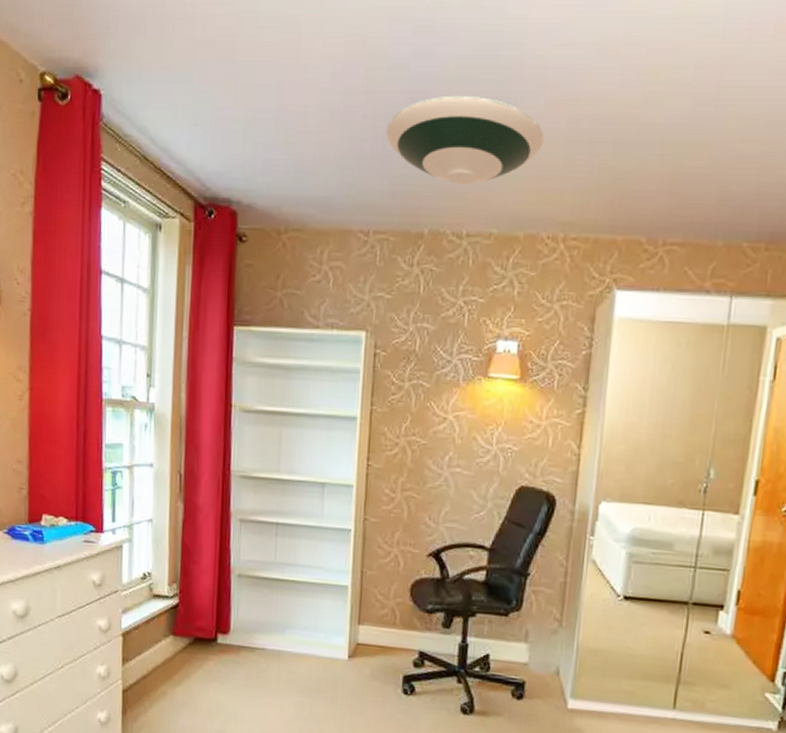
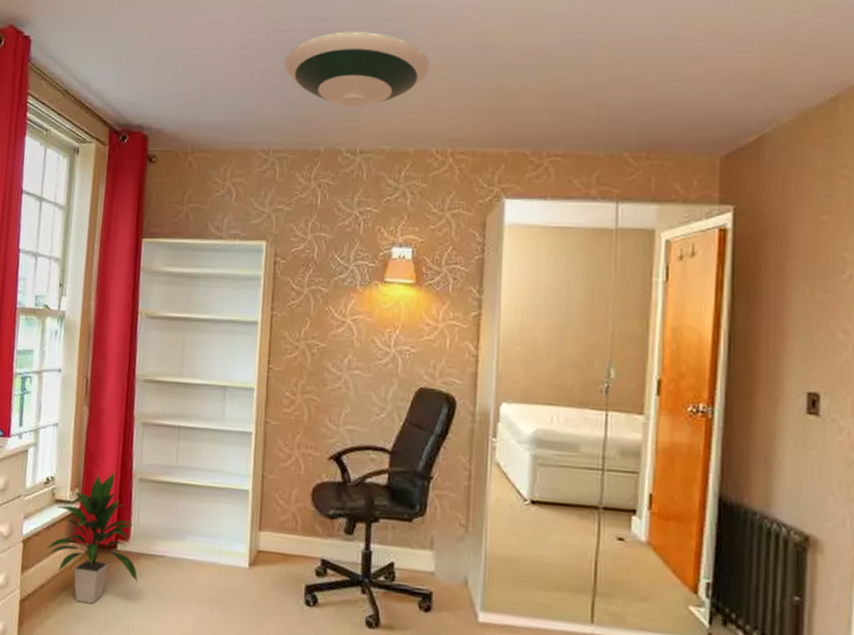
indoor plant: none [145,567,239,694] -> present [45,471,138,604]

